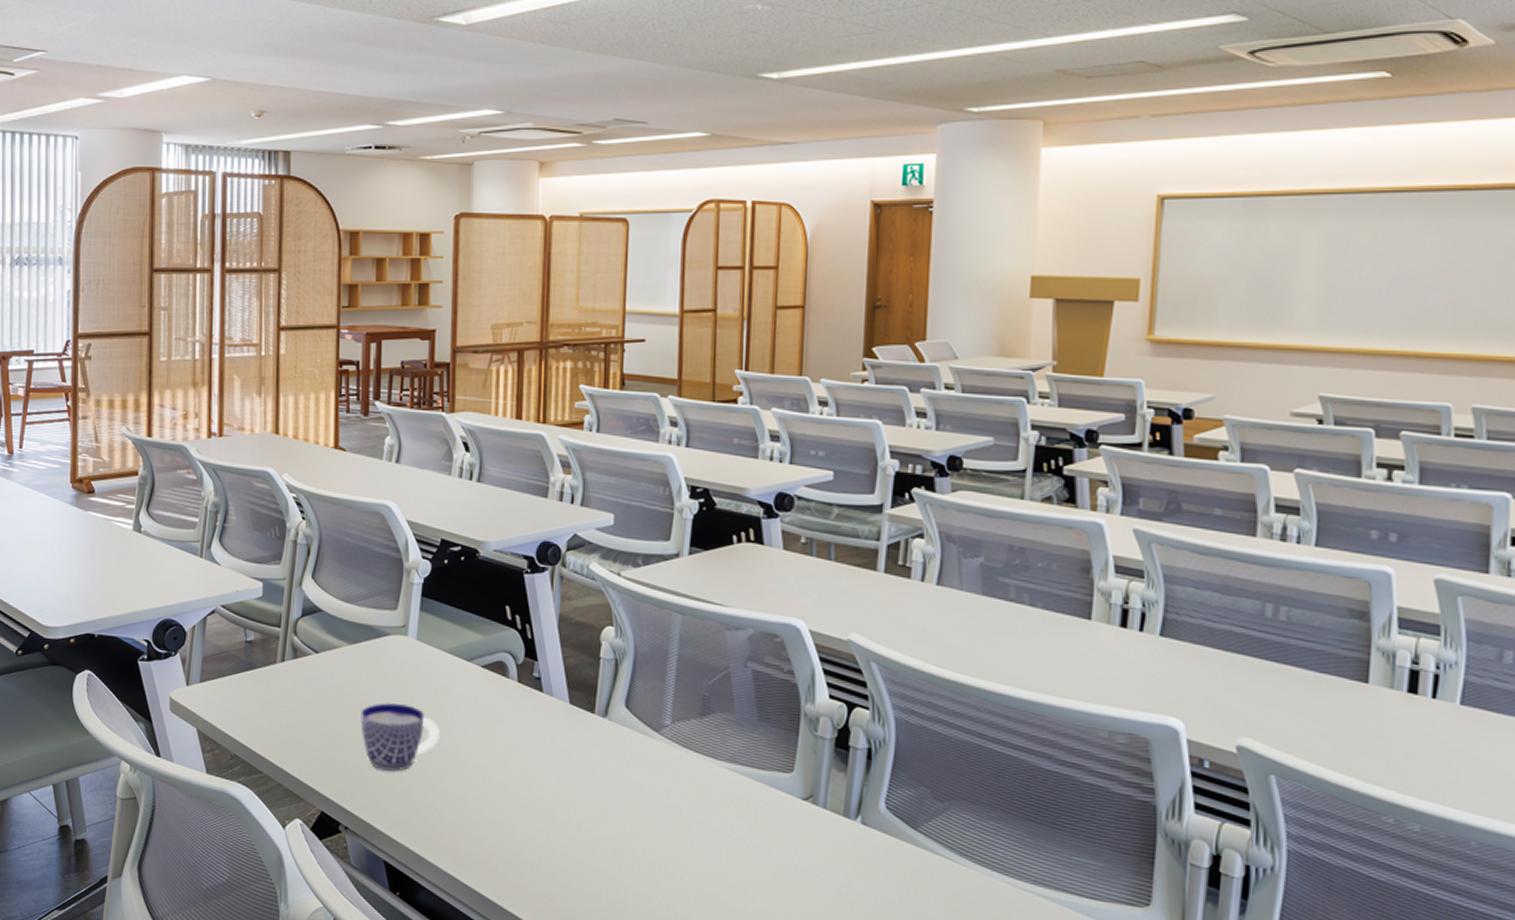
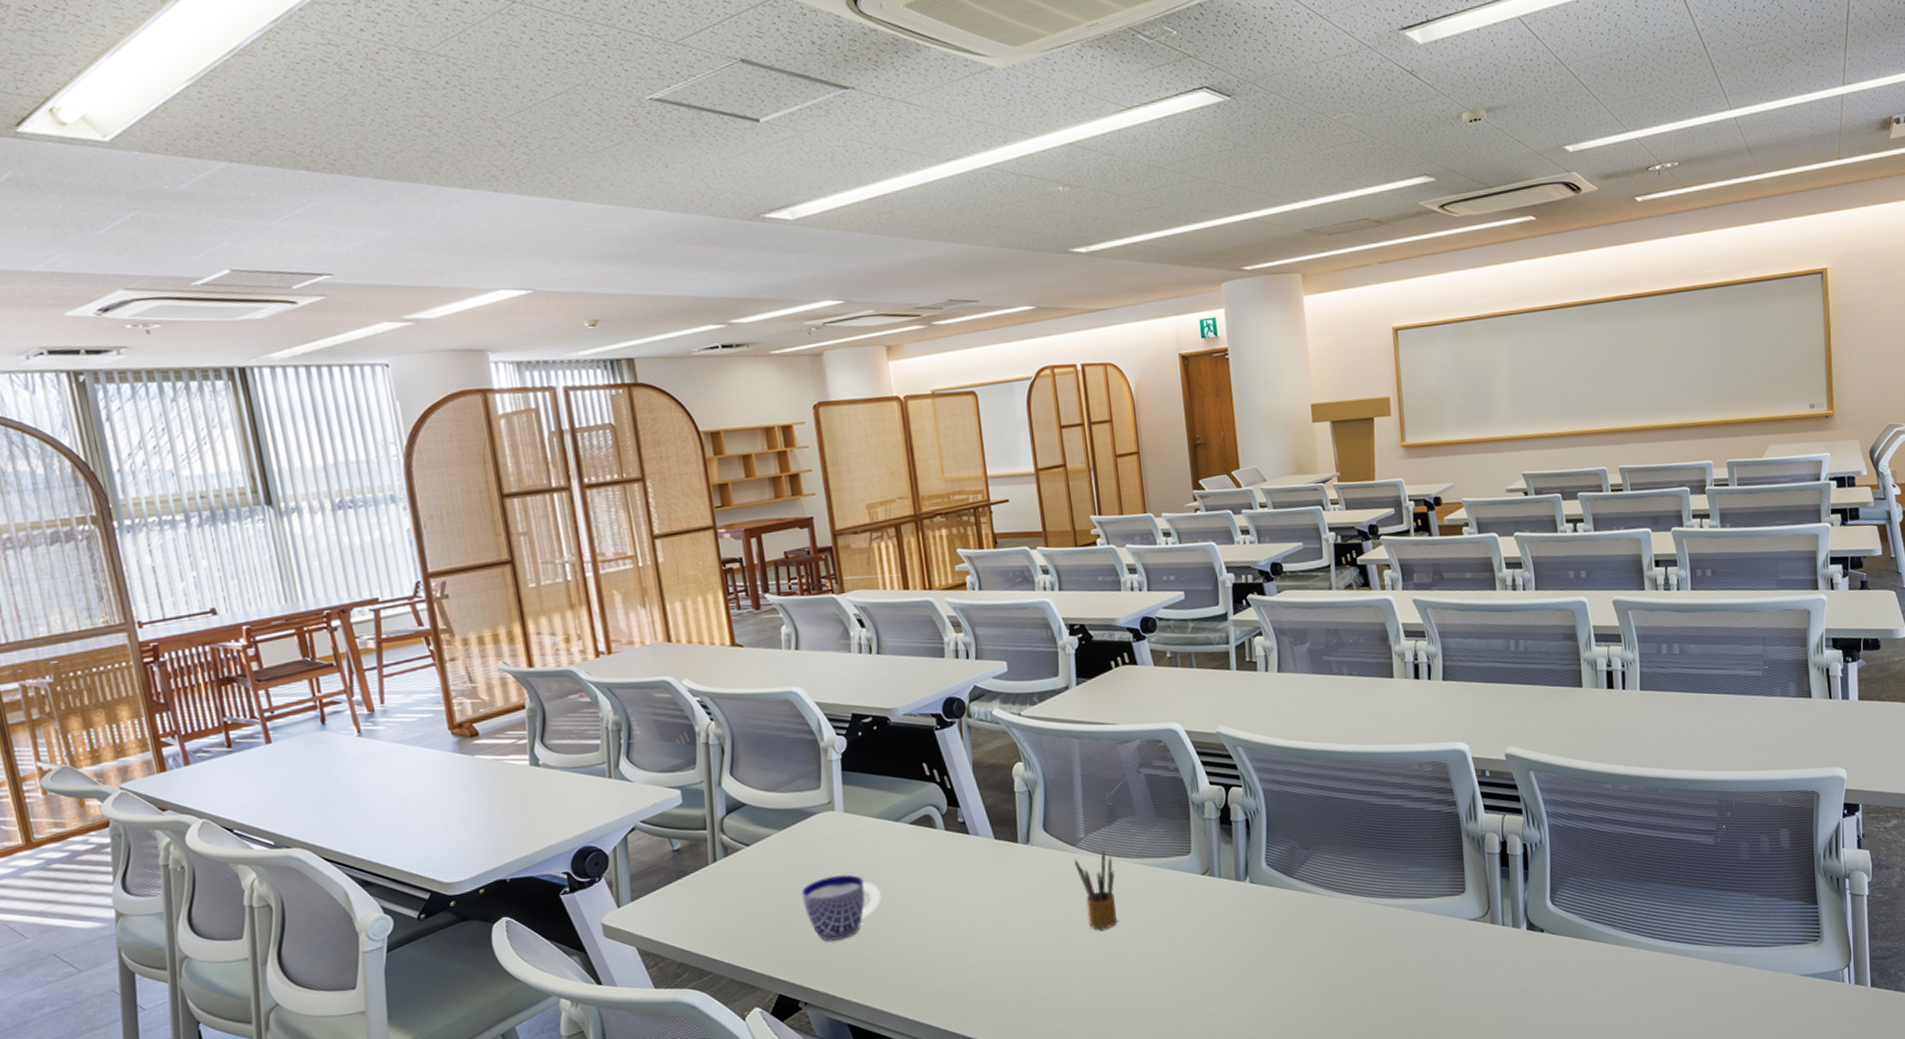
pencil box: none [654,744,699,833] -> present [1074,850,1117,930]

